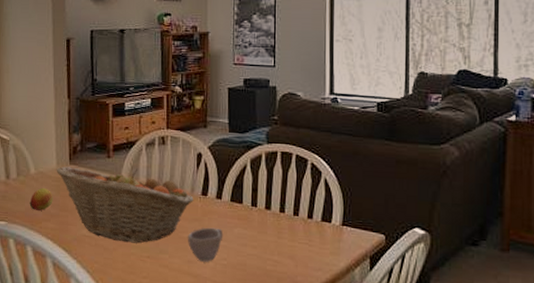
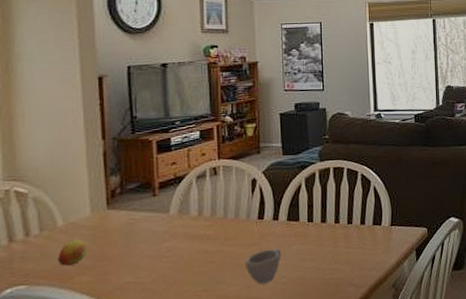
fruit basket: present [56,166,194,244] -> none [91,203,250,281]

